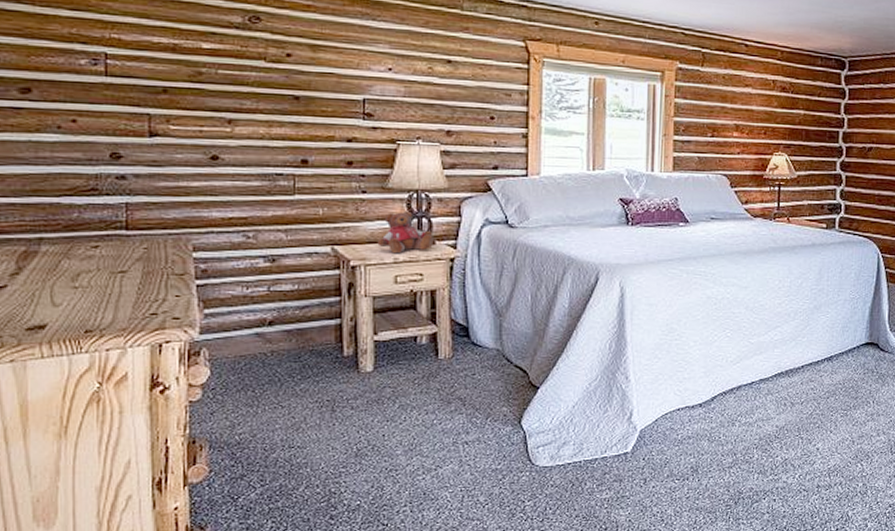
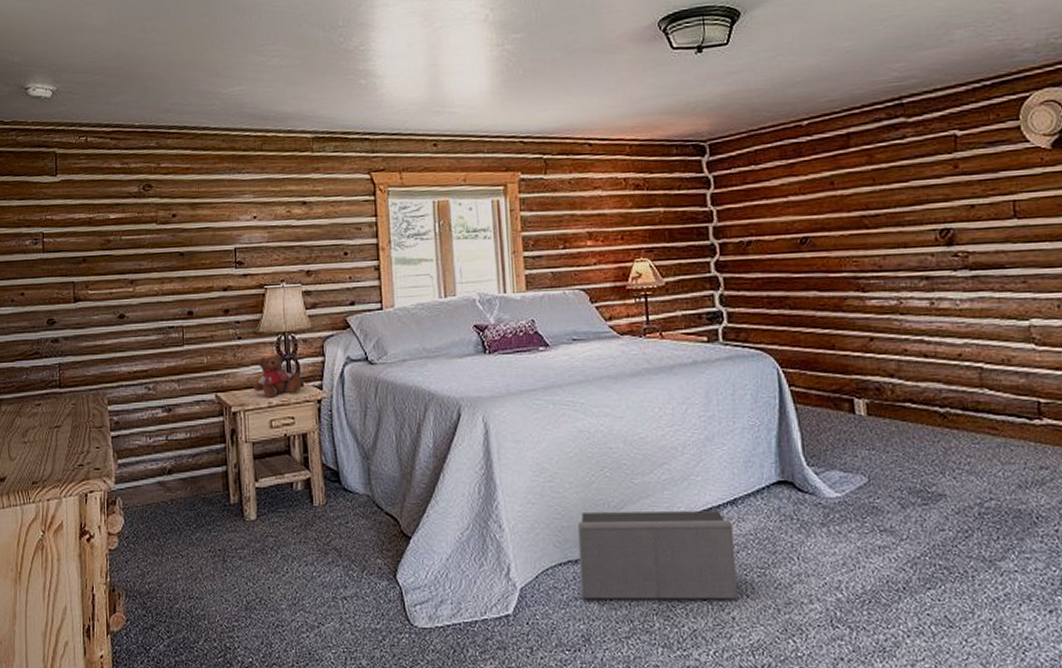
storage ottoman: none [694,366,827,438] -> present [578,511,738,600]

